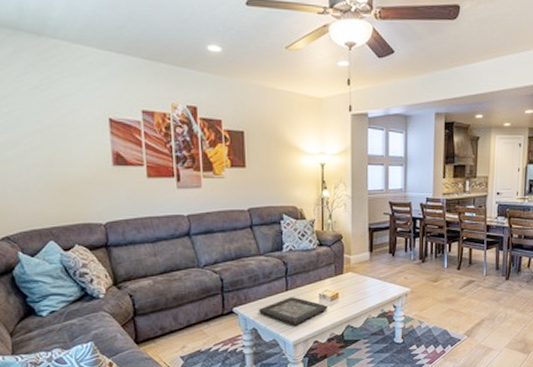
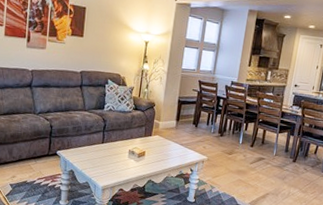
decorative tray: present [258,297,329,325] -> none [77,149,136,173]

